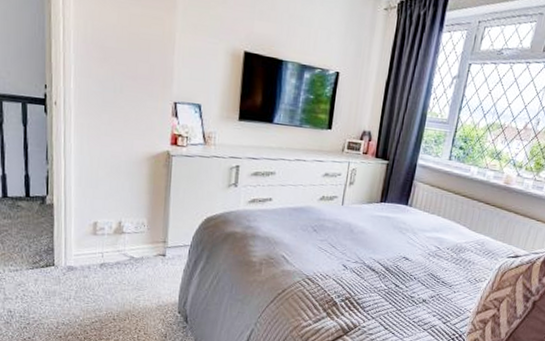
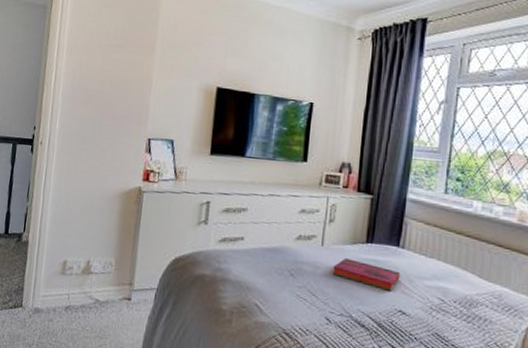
hardback book: none [350,215,407,242] -> present [332,258,401,291]

